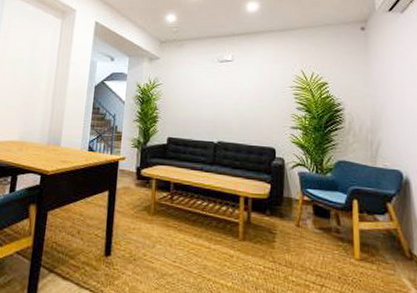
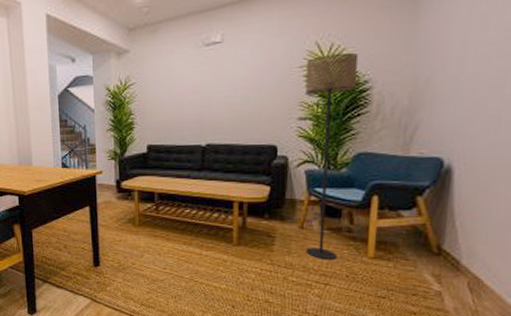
floor lamp: none [295,80,333,260] -> present [305,52,359,259]

